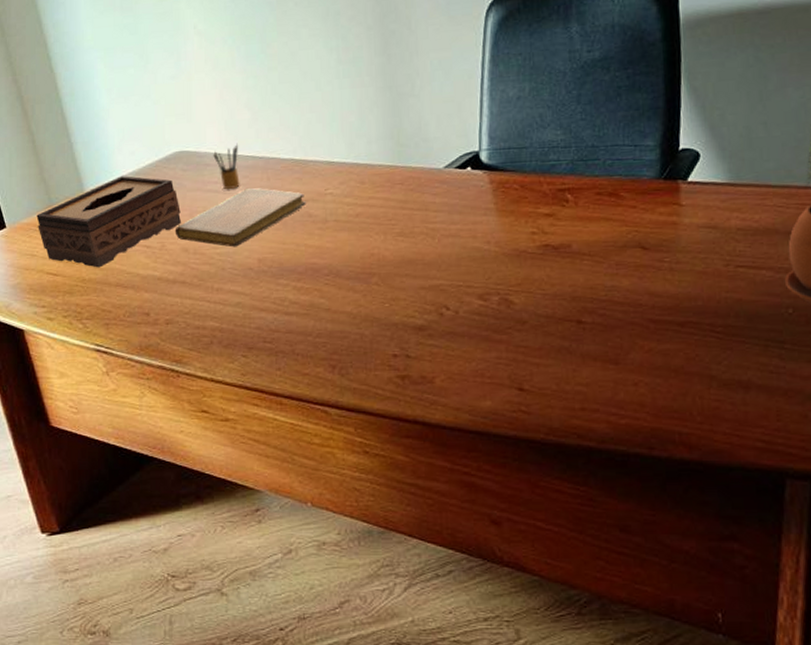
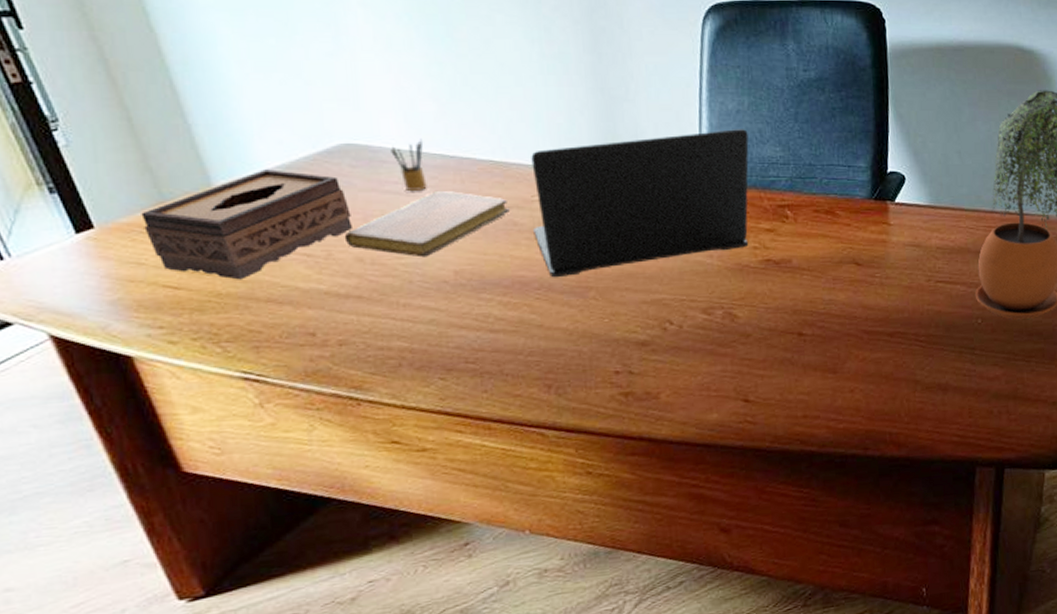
laptop: none [325,115,529,265] -> present [531,129,749,278]

